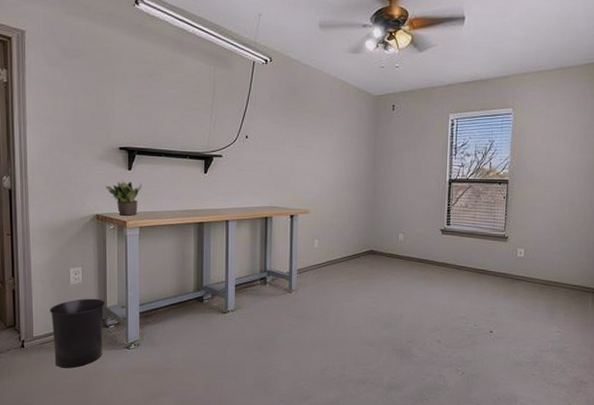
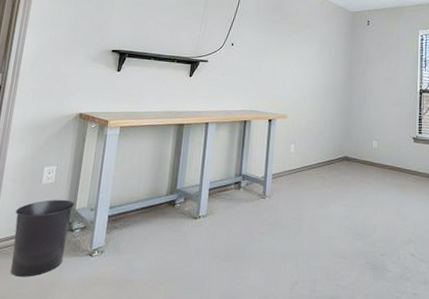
potted plant: present [105,179,142,216] -> none [93,80,129,116]

